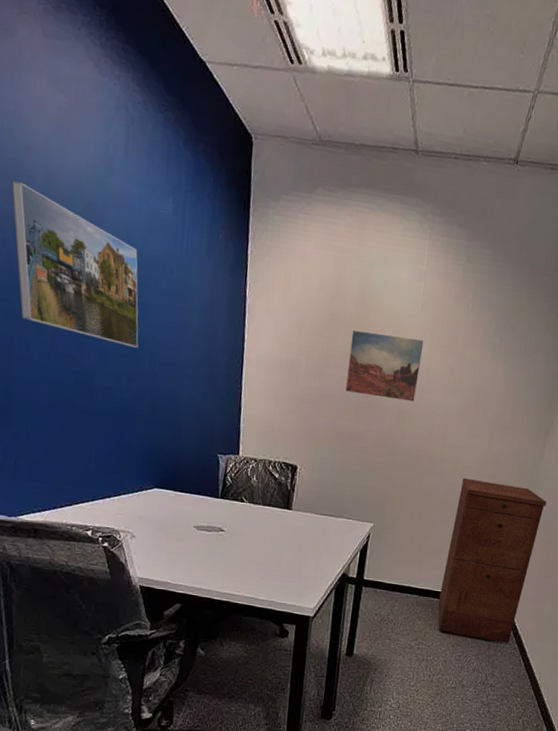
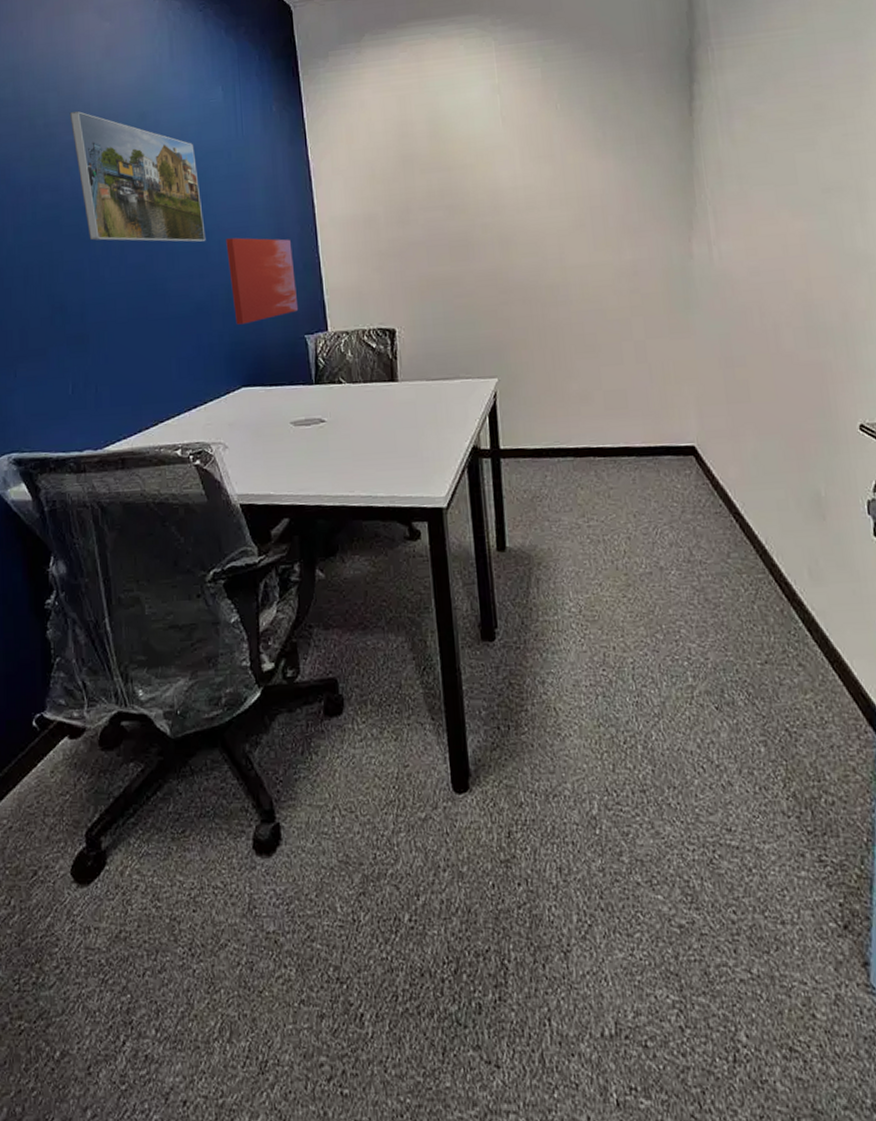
wall art: none [156,350,219,433] -> present [226,237,299,325]
wall art: present [346,330,424,402] -> none [429,157,517,234]
filing cabinet: present [438,477,547,643] -> none [596,296,713,501]

